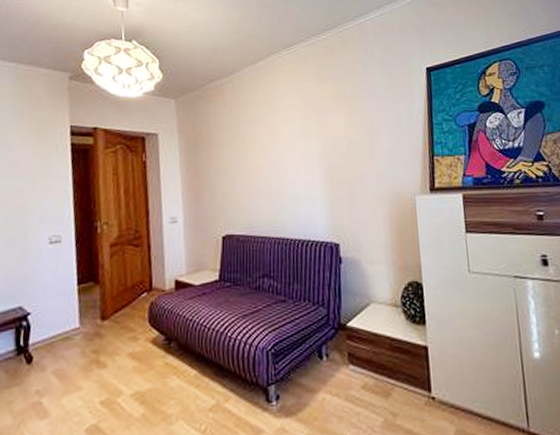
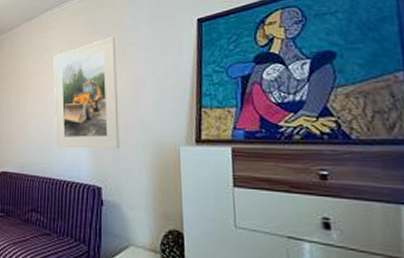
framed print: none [282,83,356,204] -> present [53,36,120,149]

